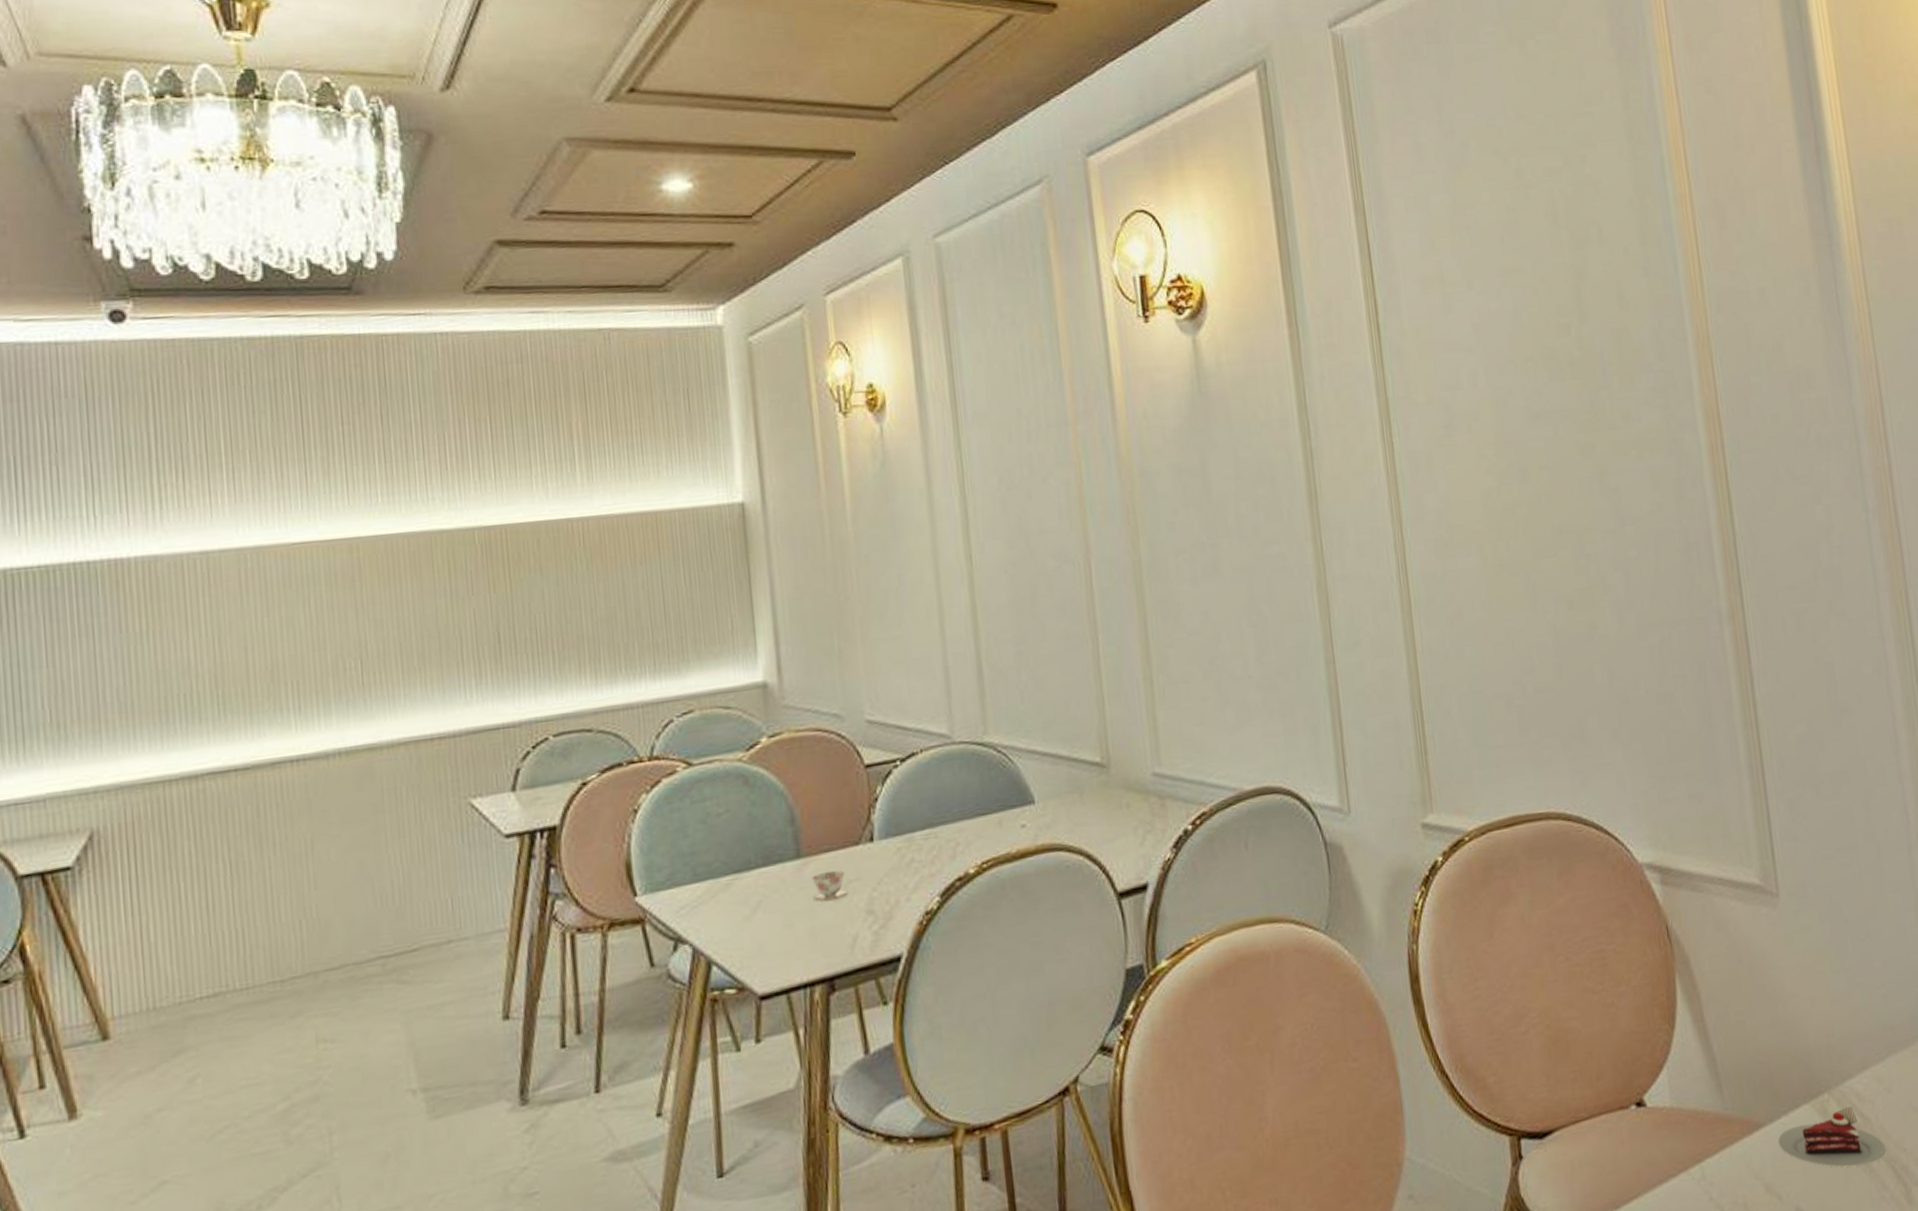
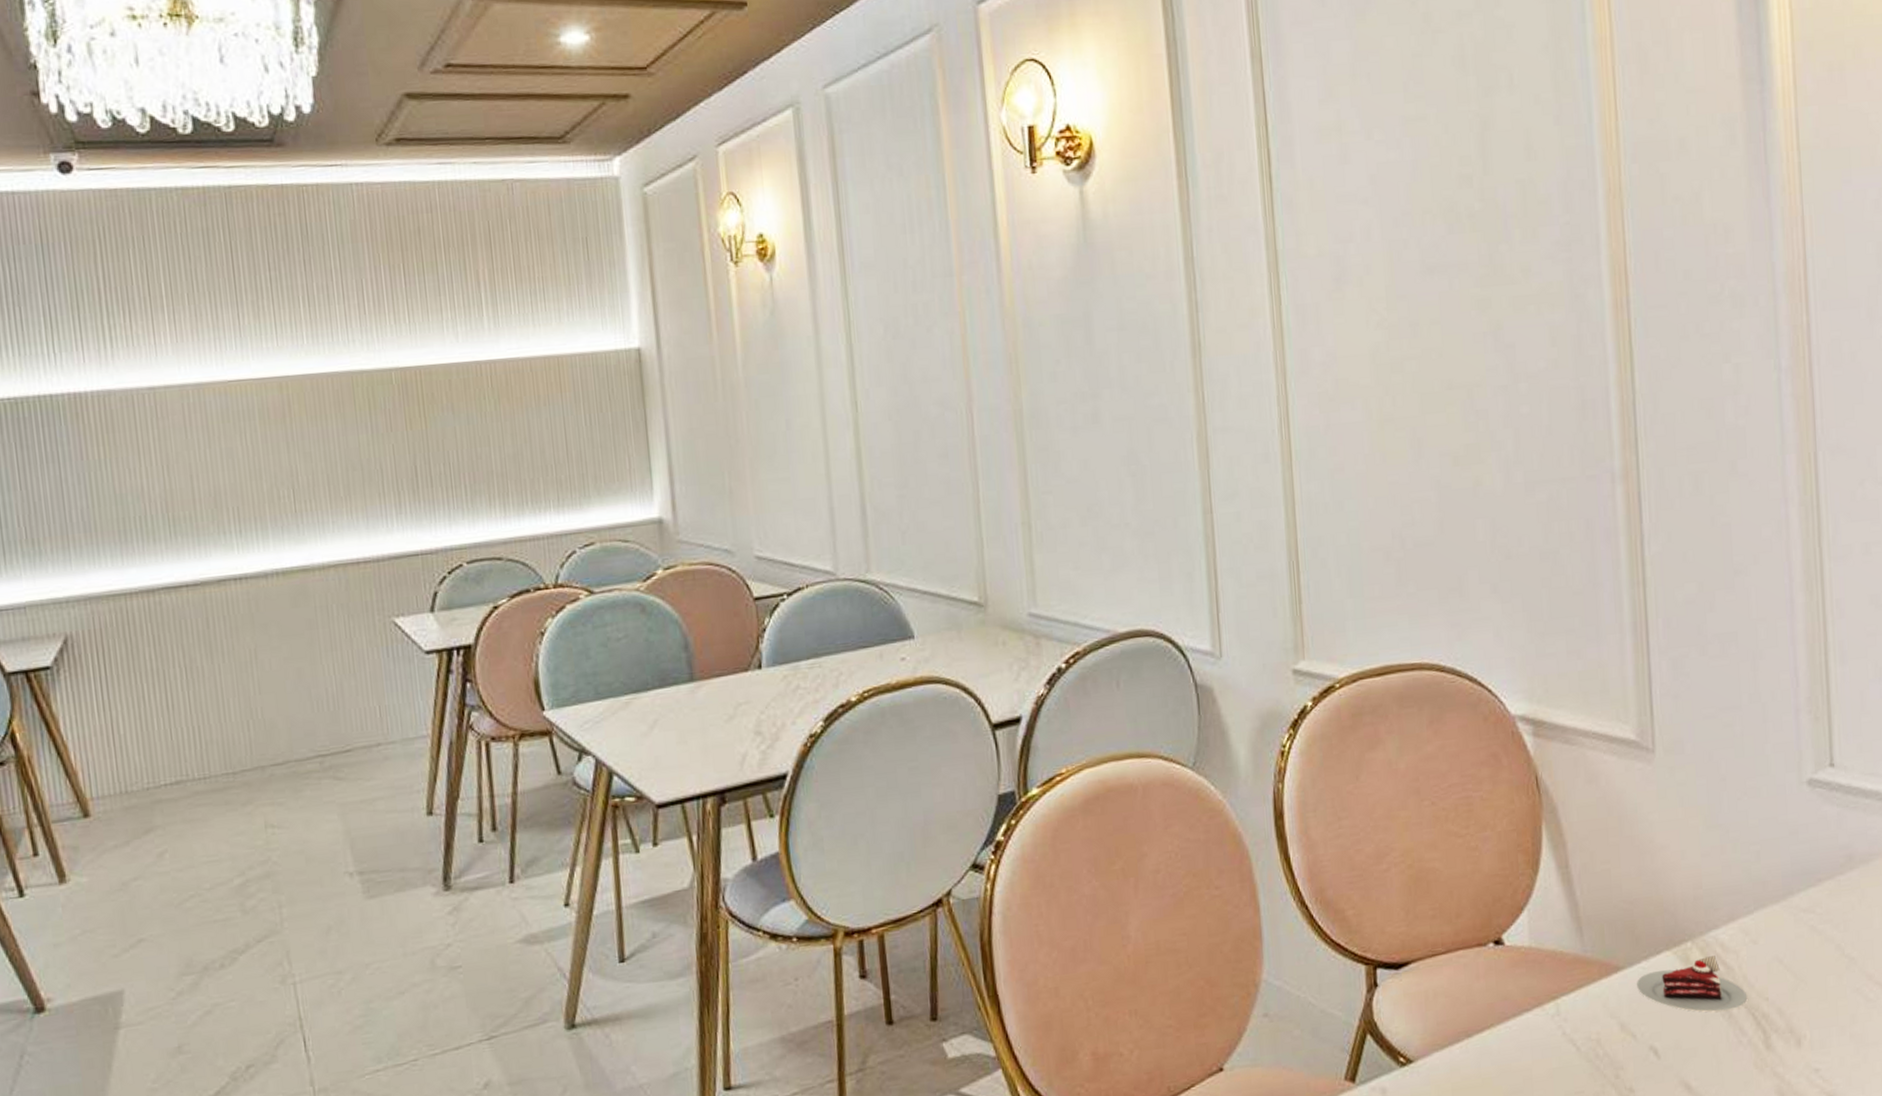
teacup: present [811,870,849,902] -> none [704,693,739,722]

